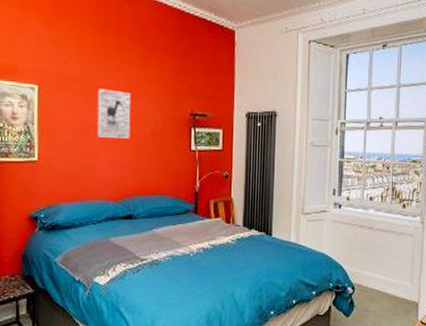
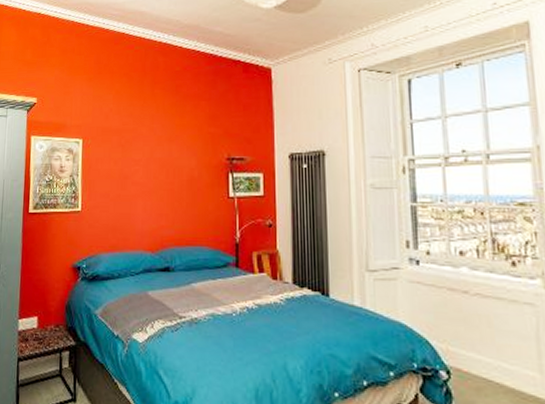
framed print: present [96,89,131,138] -> none [134,138,167,187]

